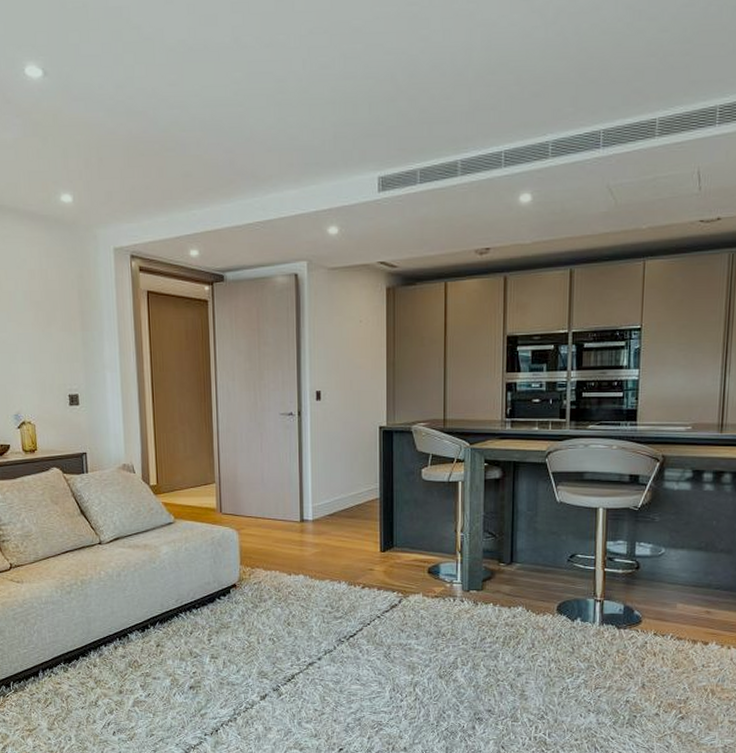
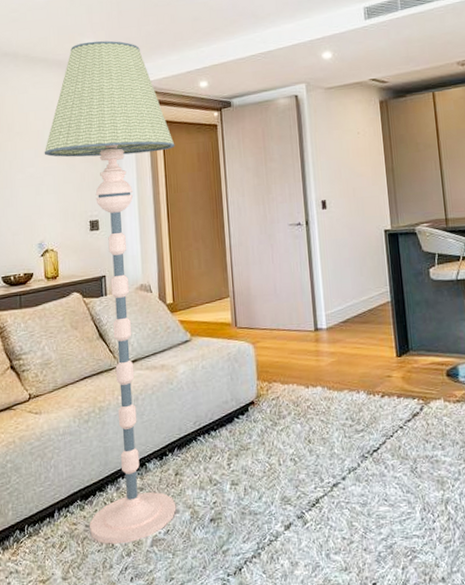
floor lamp: none [17,192,161,703] -> present [44,40,177,544]

